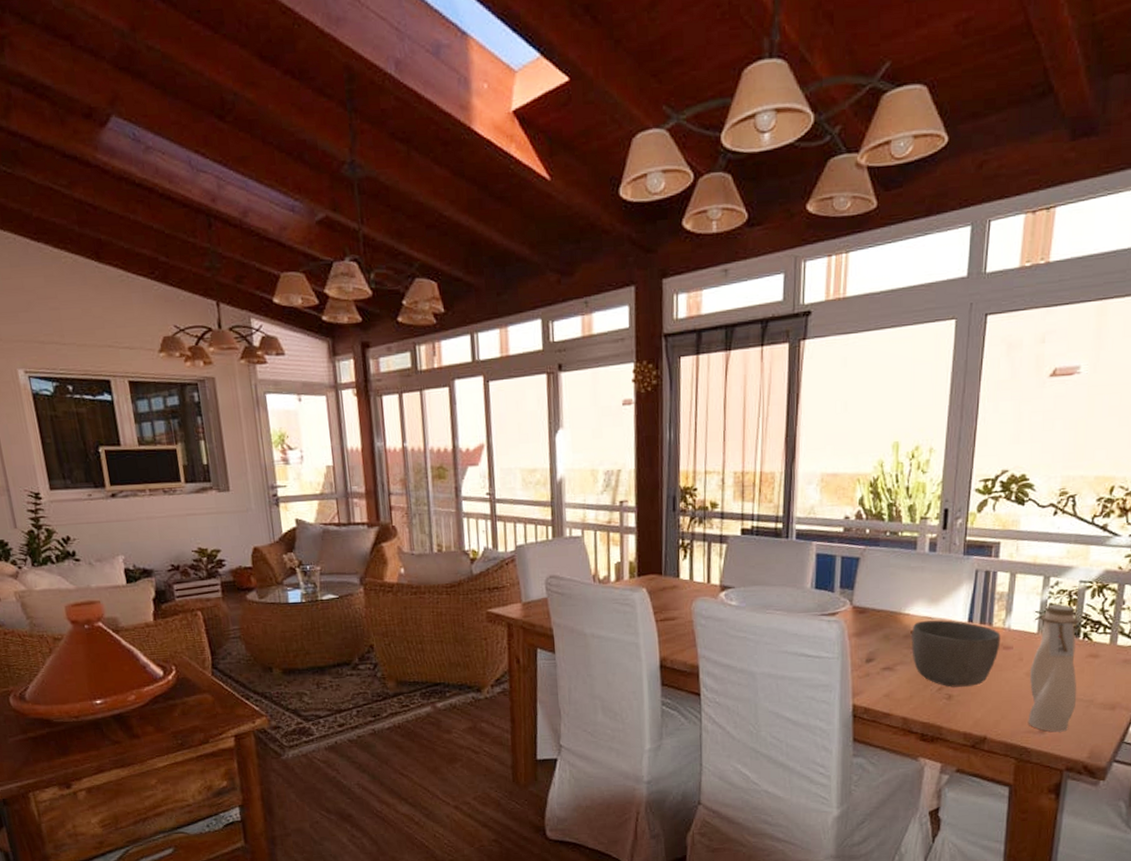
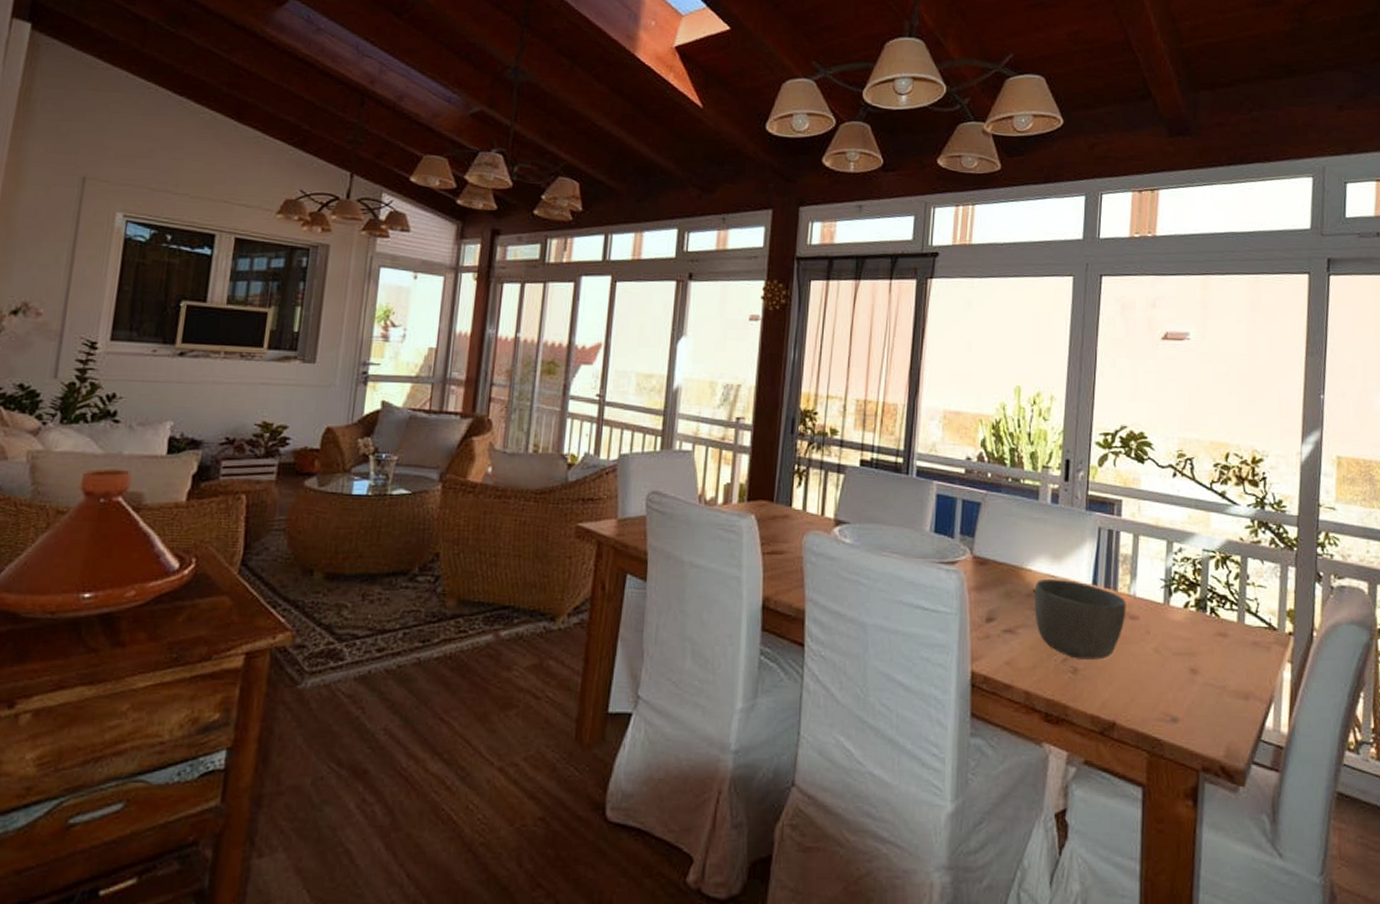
water bottle: present [1027,604,1079,732] -> none [1157,572,1208,723]

